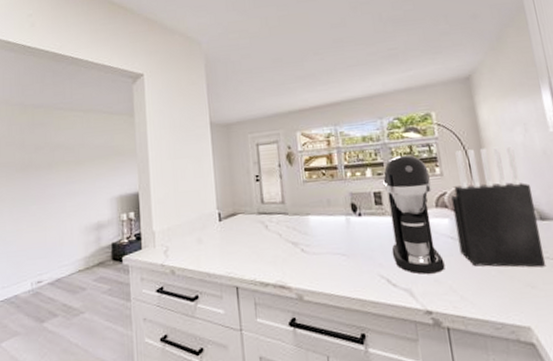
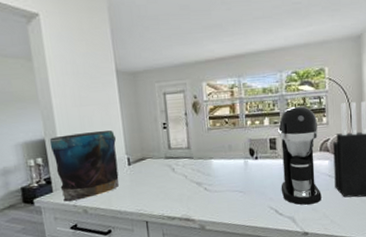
vase: none [143,183,209,260] -> present [49,130,119,202]

